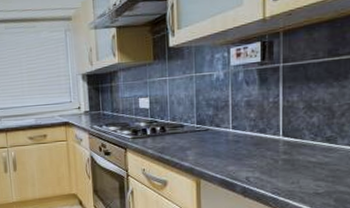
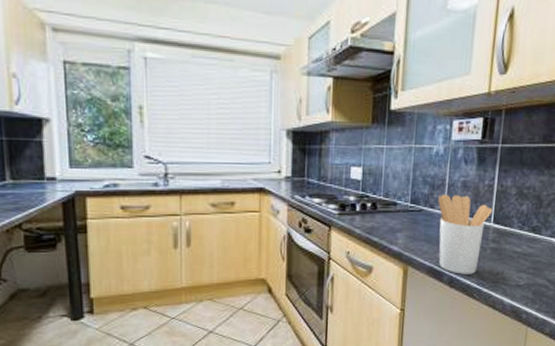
utensil holder: none [223,113,281,185] -> present [438,193,493,274]

